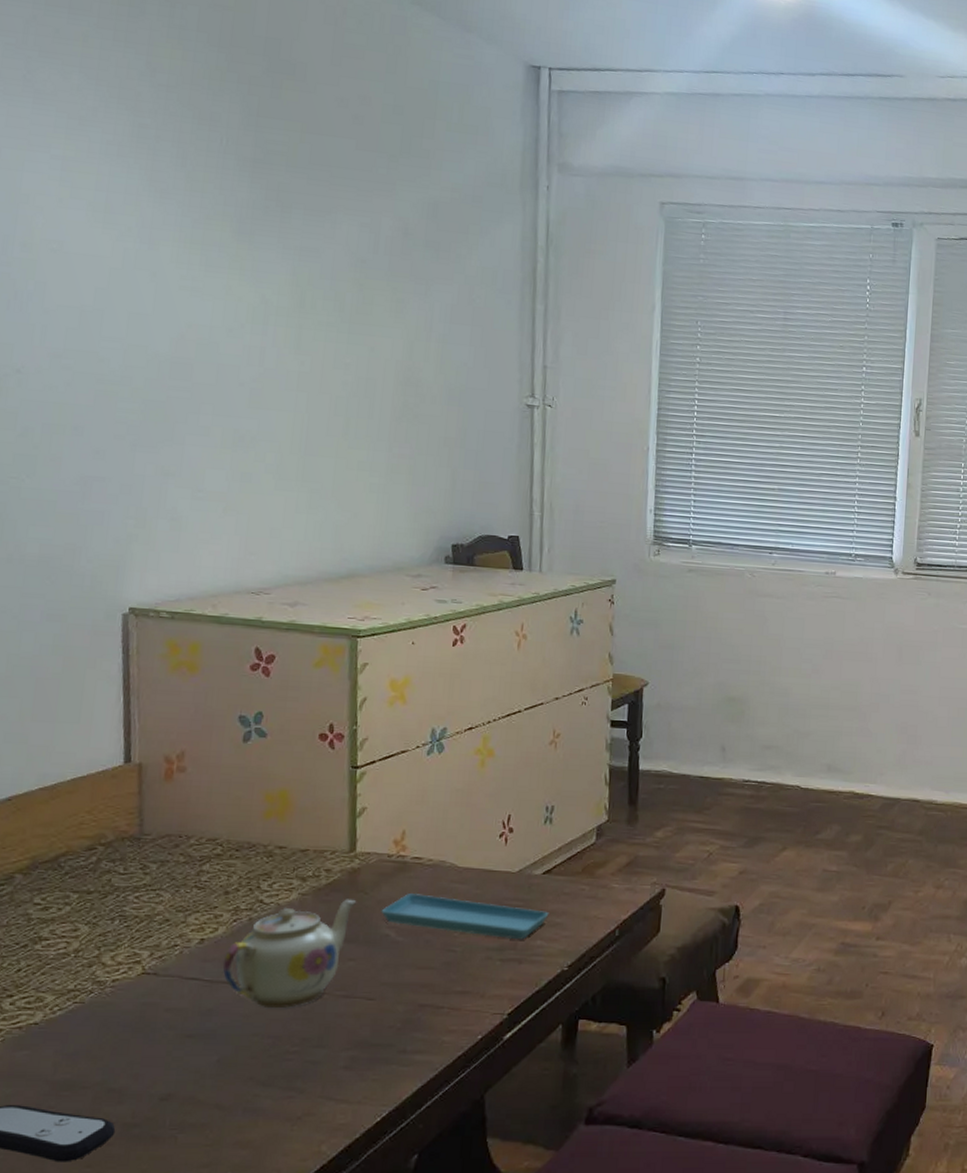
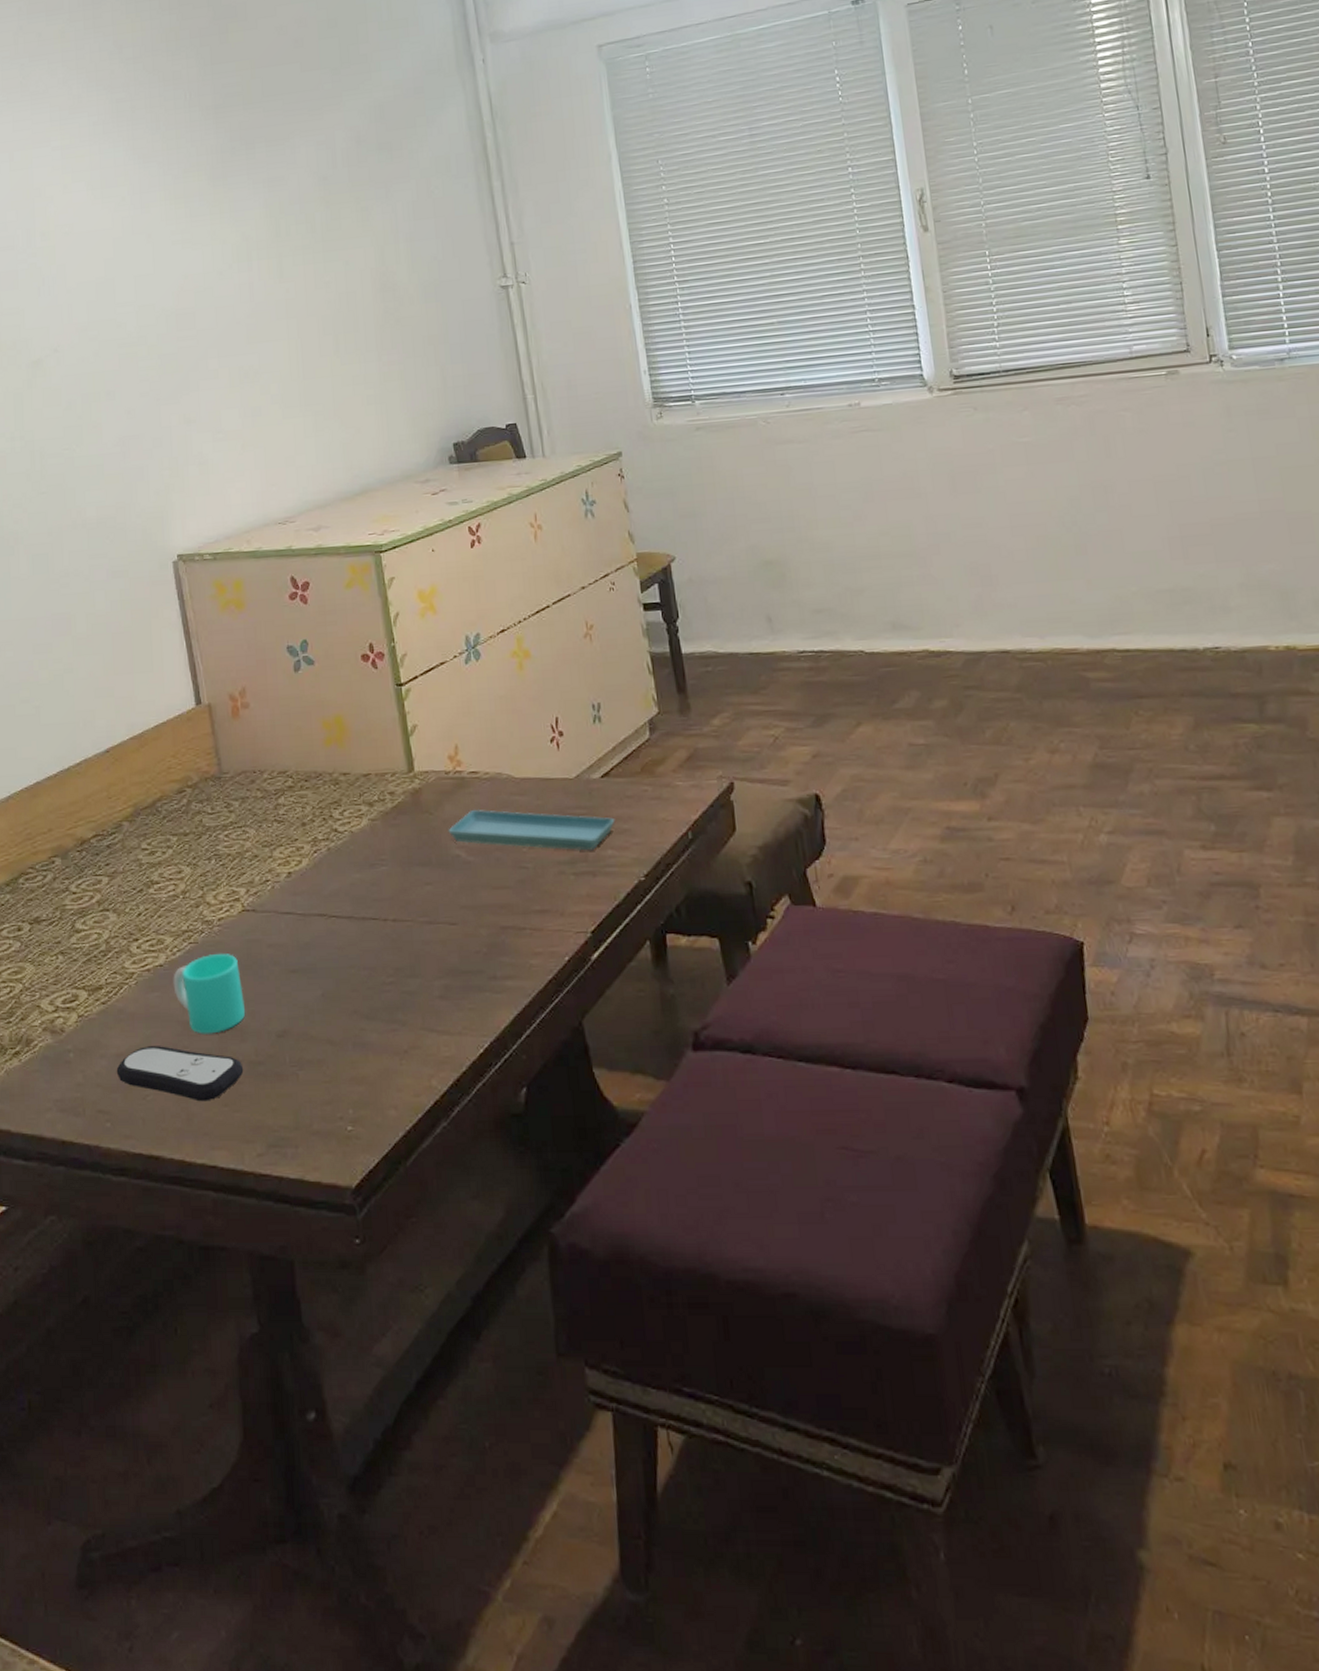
cup: none [47,1015,129,1095] -> present [173,954,246,1034]
teapot: present [222,899,357,1009] -> none [311,821,424,939]

